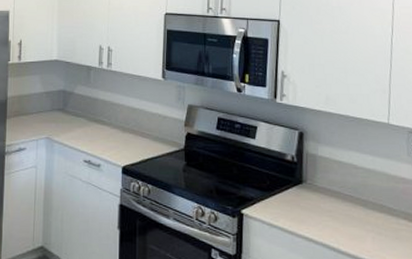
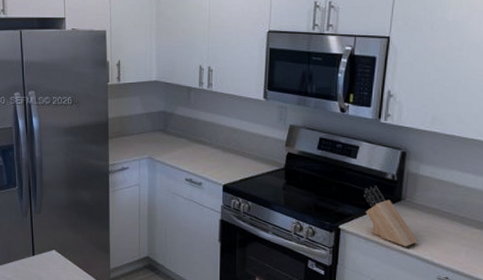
knife block: none [264,166,323,234] -> present [363,184,419,247]

